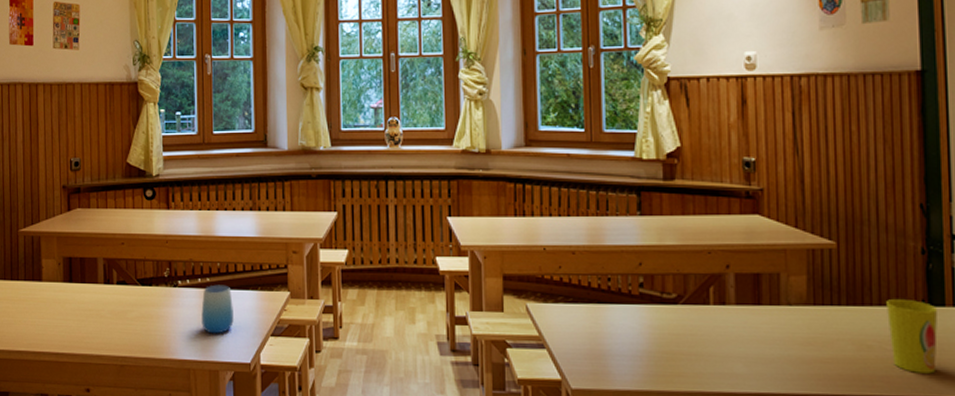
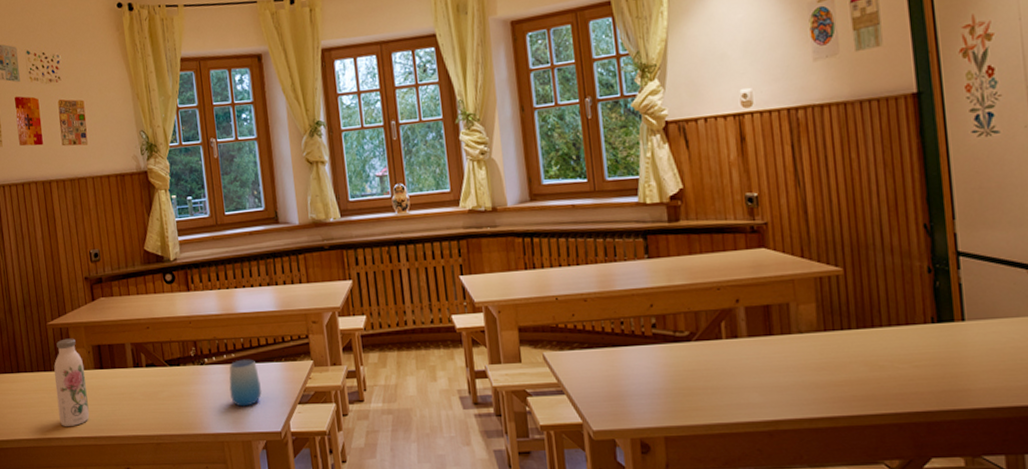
water bottle: none [21,248,53,340] -> present [54,338,90,426]
cup: present [886,299,938,374] -> none [896,318,949,388]

